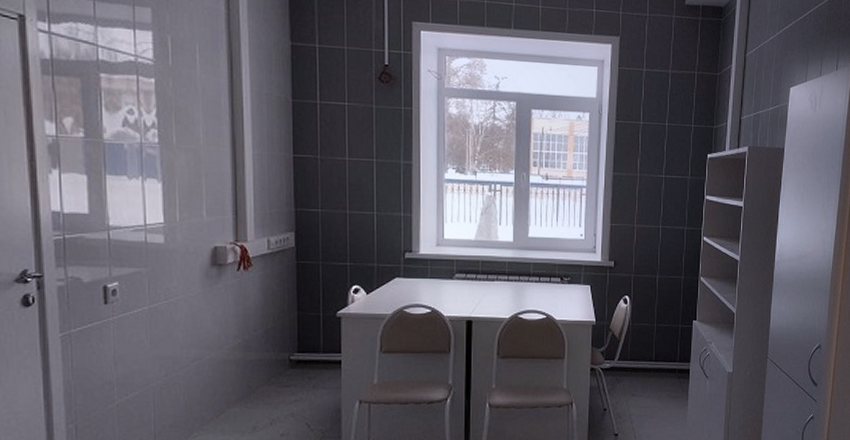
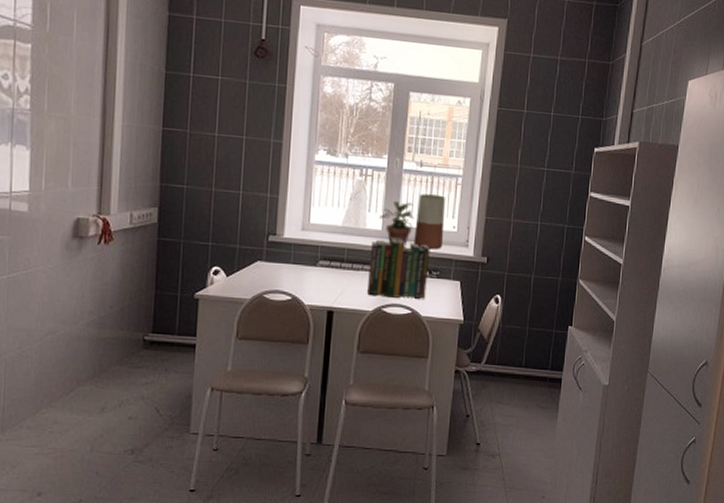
books: none [503,249,560,305] -> present [367,239,430,300]
potted plant: none [510,213,543,257] -> present [379,200,414,248]
vase: none [544,205,572,258] -> present [414,194,445,250]

